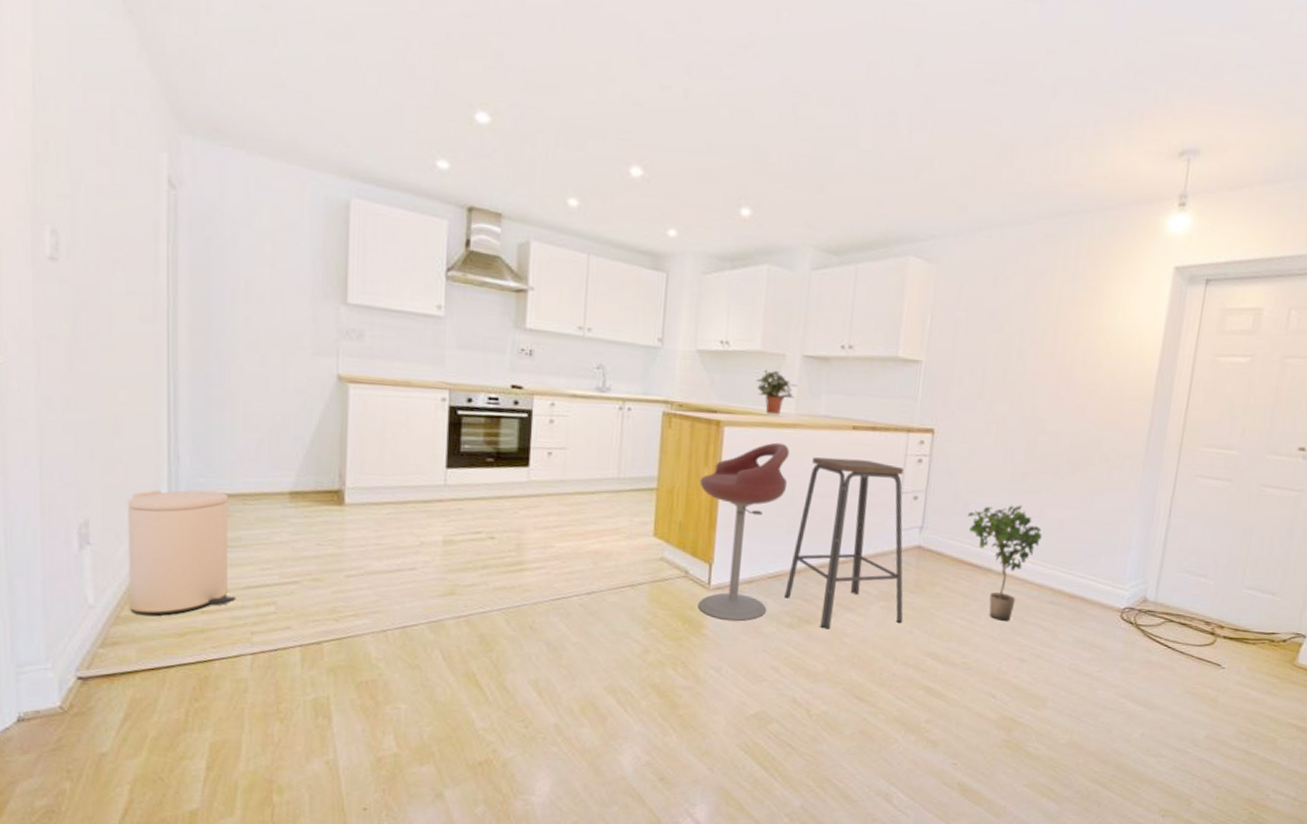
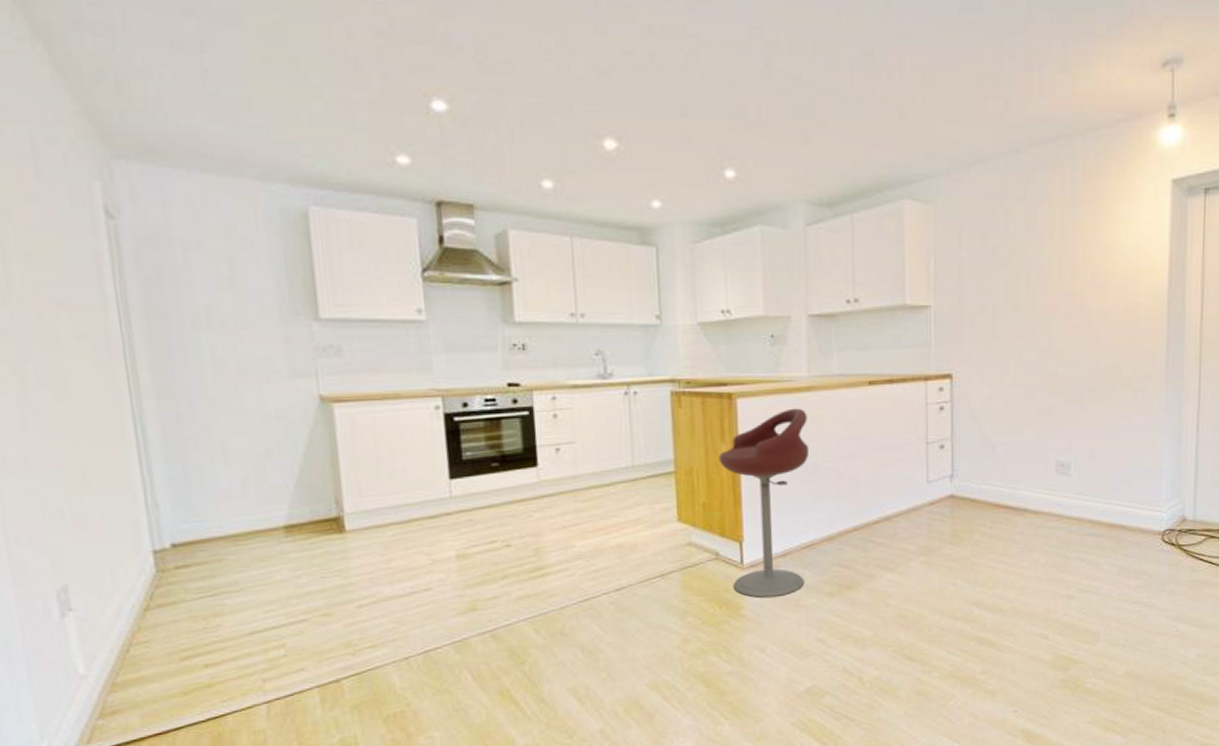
pedal bin: present [128,489,237,616] -> none [108,535,242,679]
potted plant: present [756,370,797,415] -> none [763,334,807,380]
bar stool: present [785,457,904,629] -> none [821,414,945,593]
potted plant: present [967,505,1042,621] -> none [996,440,1074,560]

